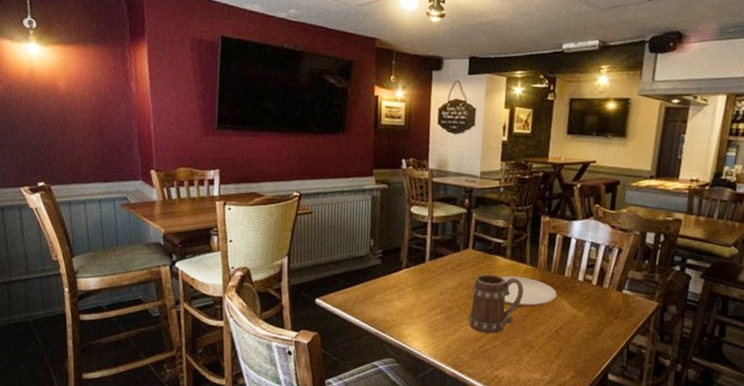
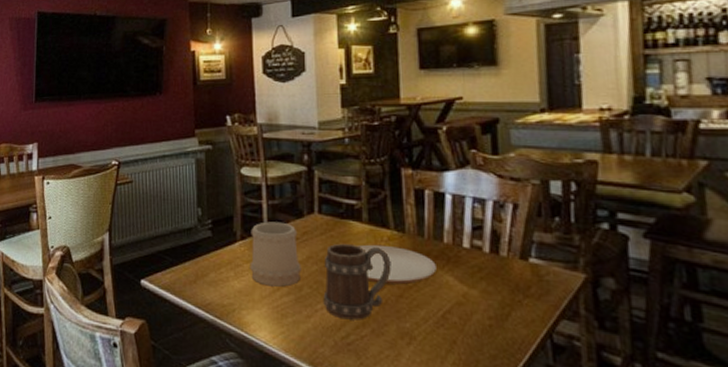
beer mug: none [411,254,454,307] -> present [250,222,302,287]

